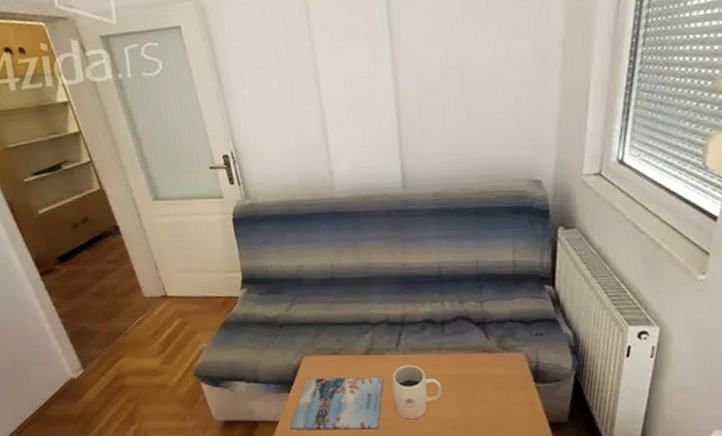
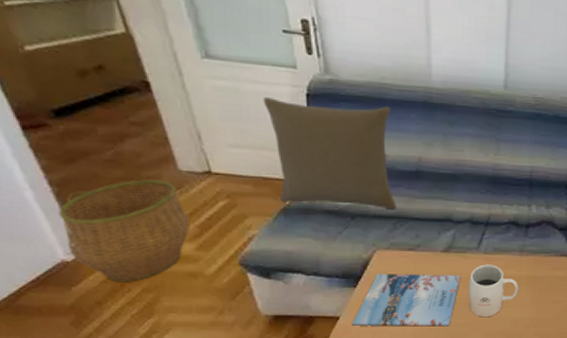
basket: none [66,306,156,395] -> present [59,179,190,282]
pillow: none [199,221,317,317] -> present [263,97,397,210]

